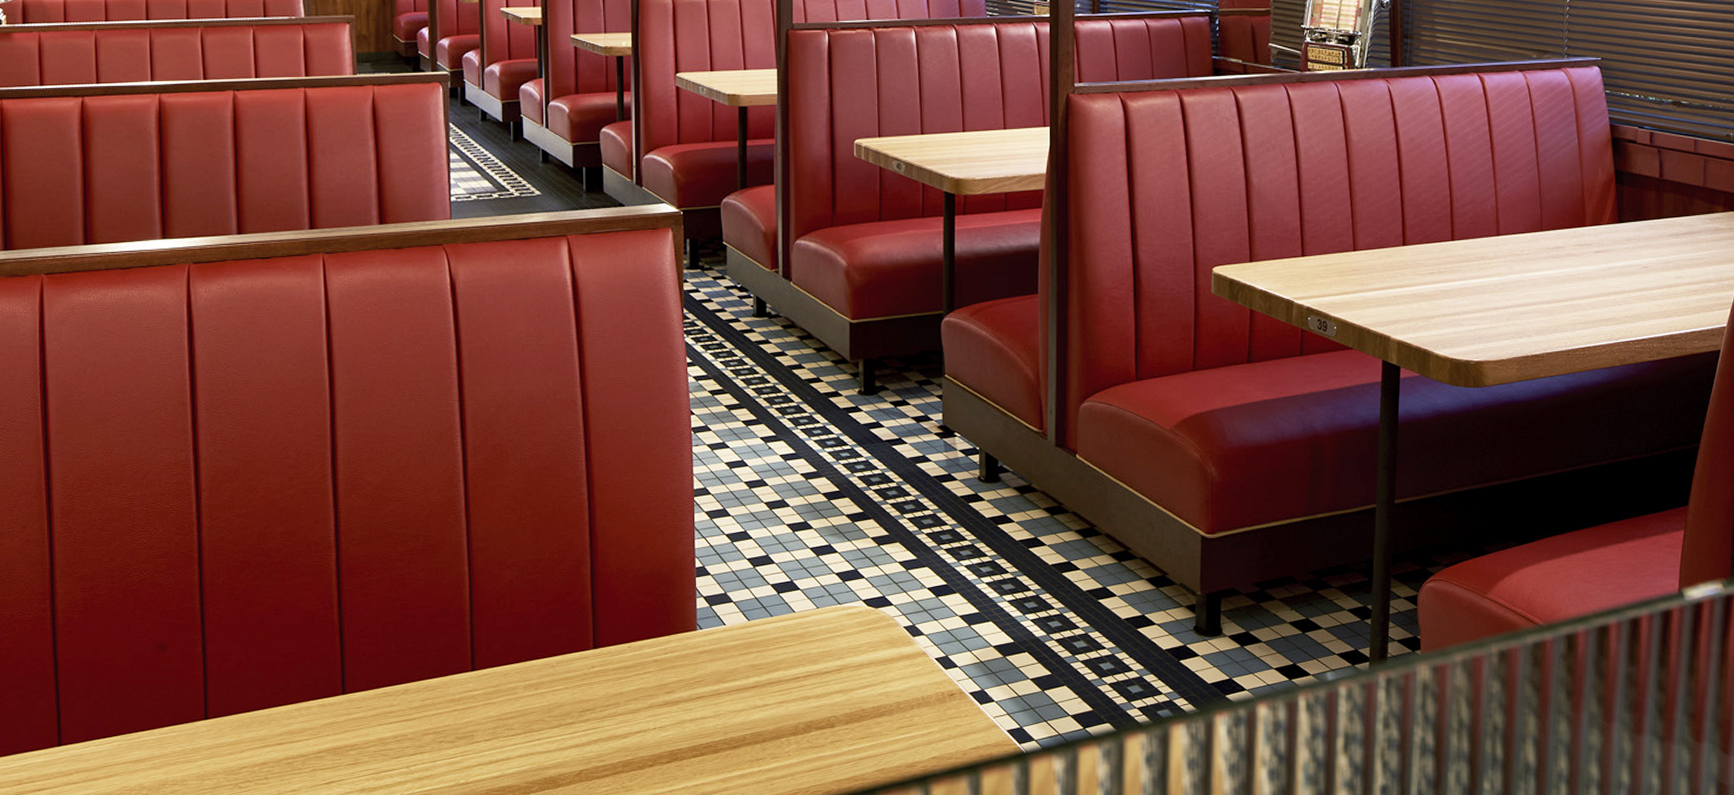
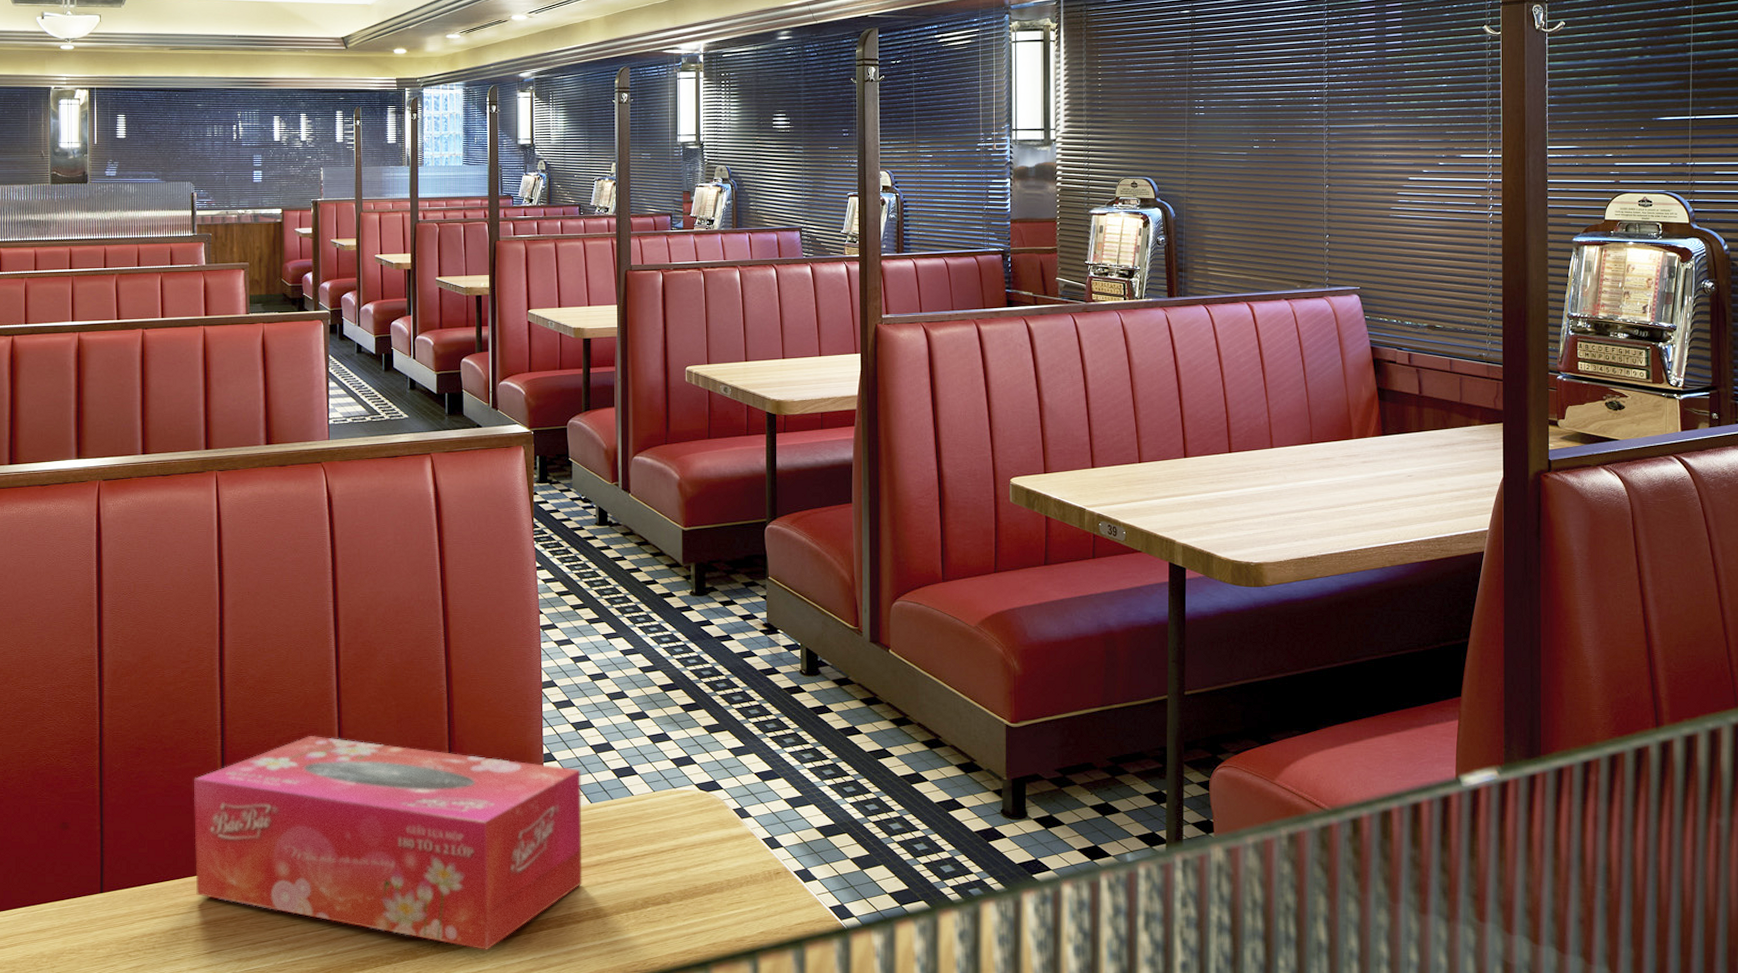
tissue box: none [306,548,739,778] -> present [193,736,582,950]

